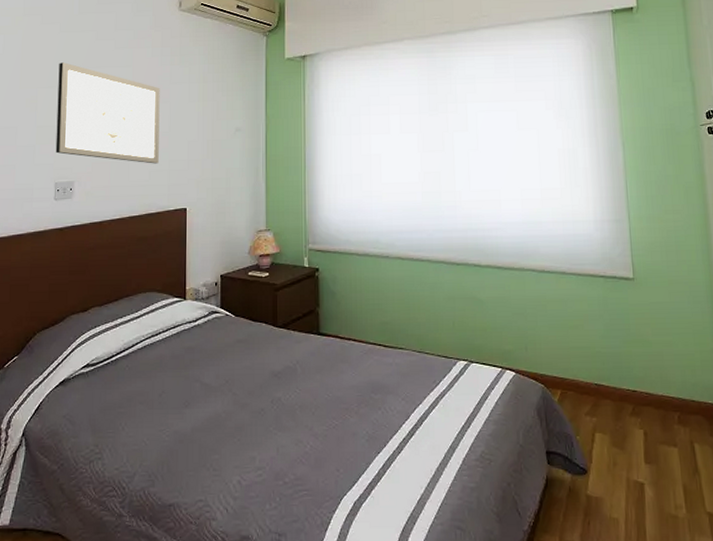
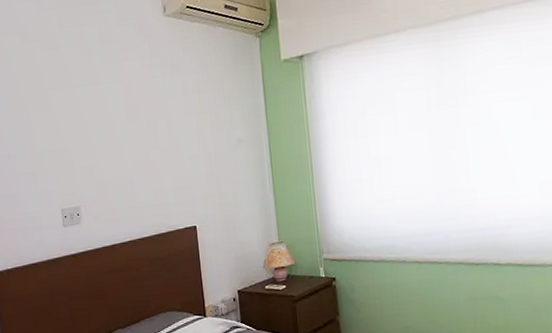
wall art: present [55,62,160,164] -> none [47,82,163,183]

